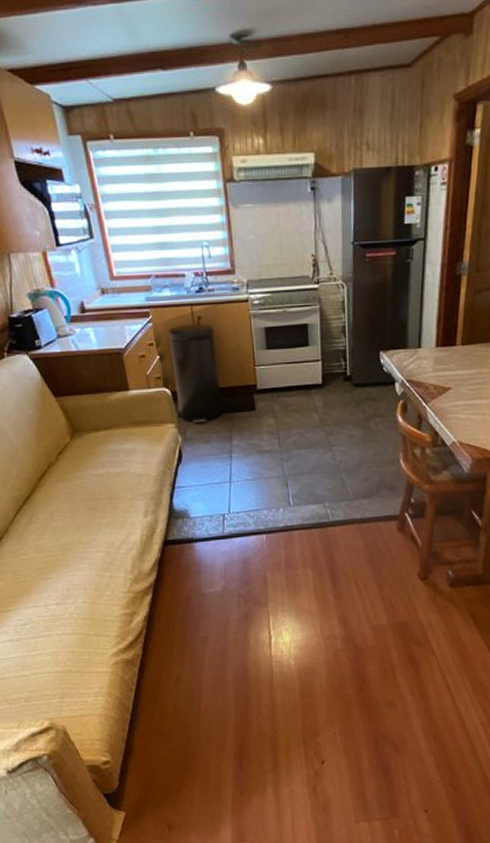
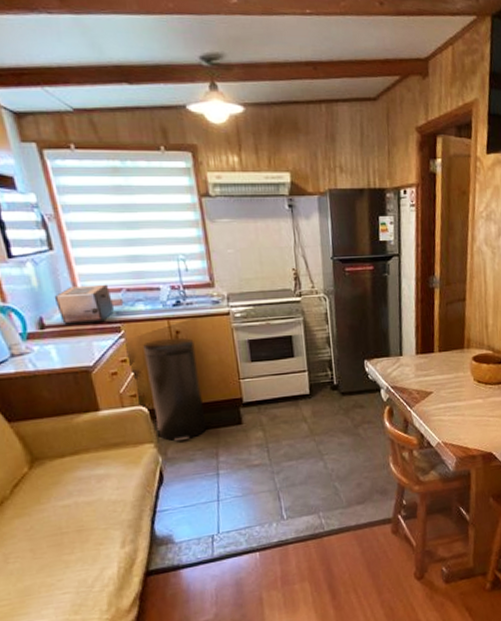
toaster: none [93,270,145,310] -> present [54,284,115,325]

